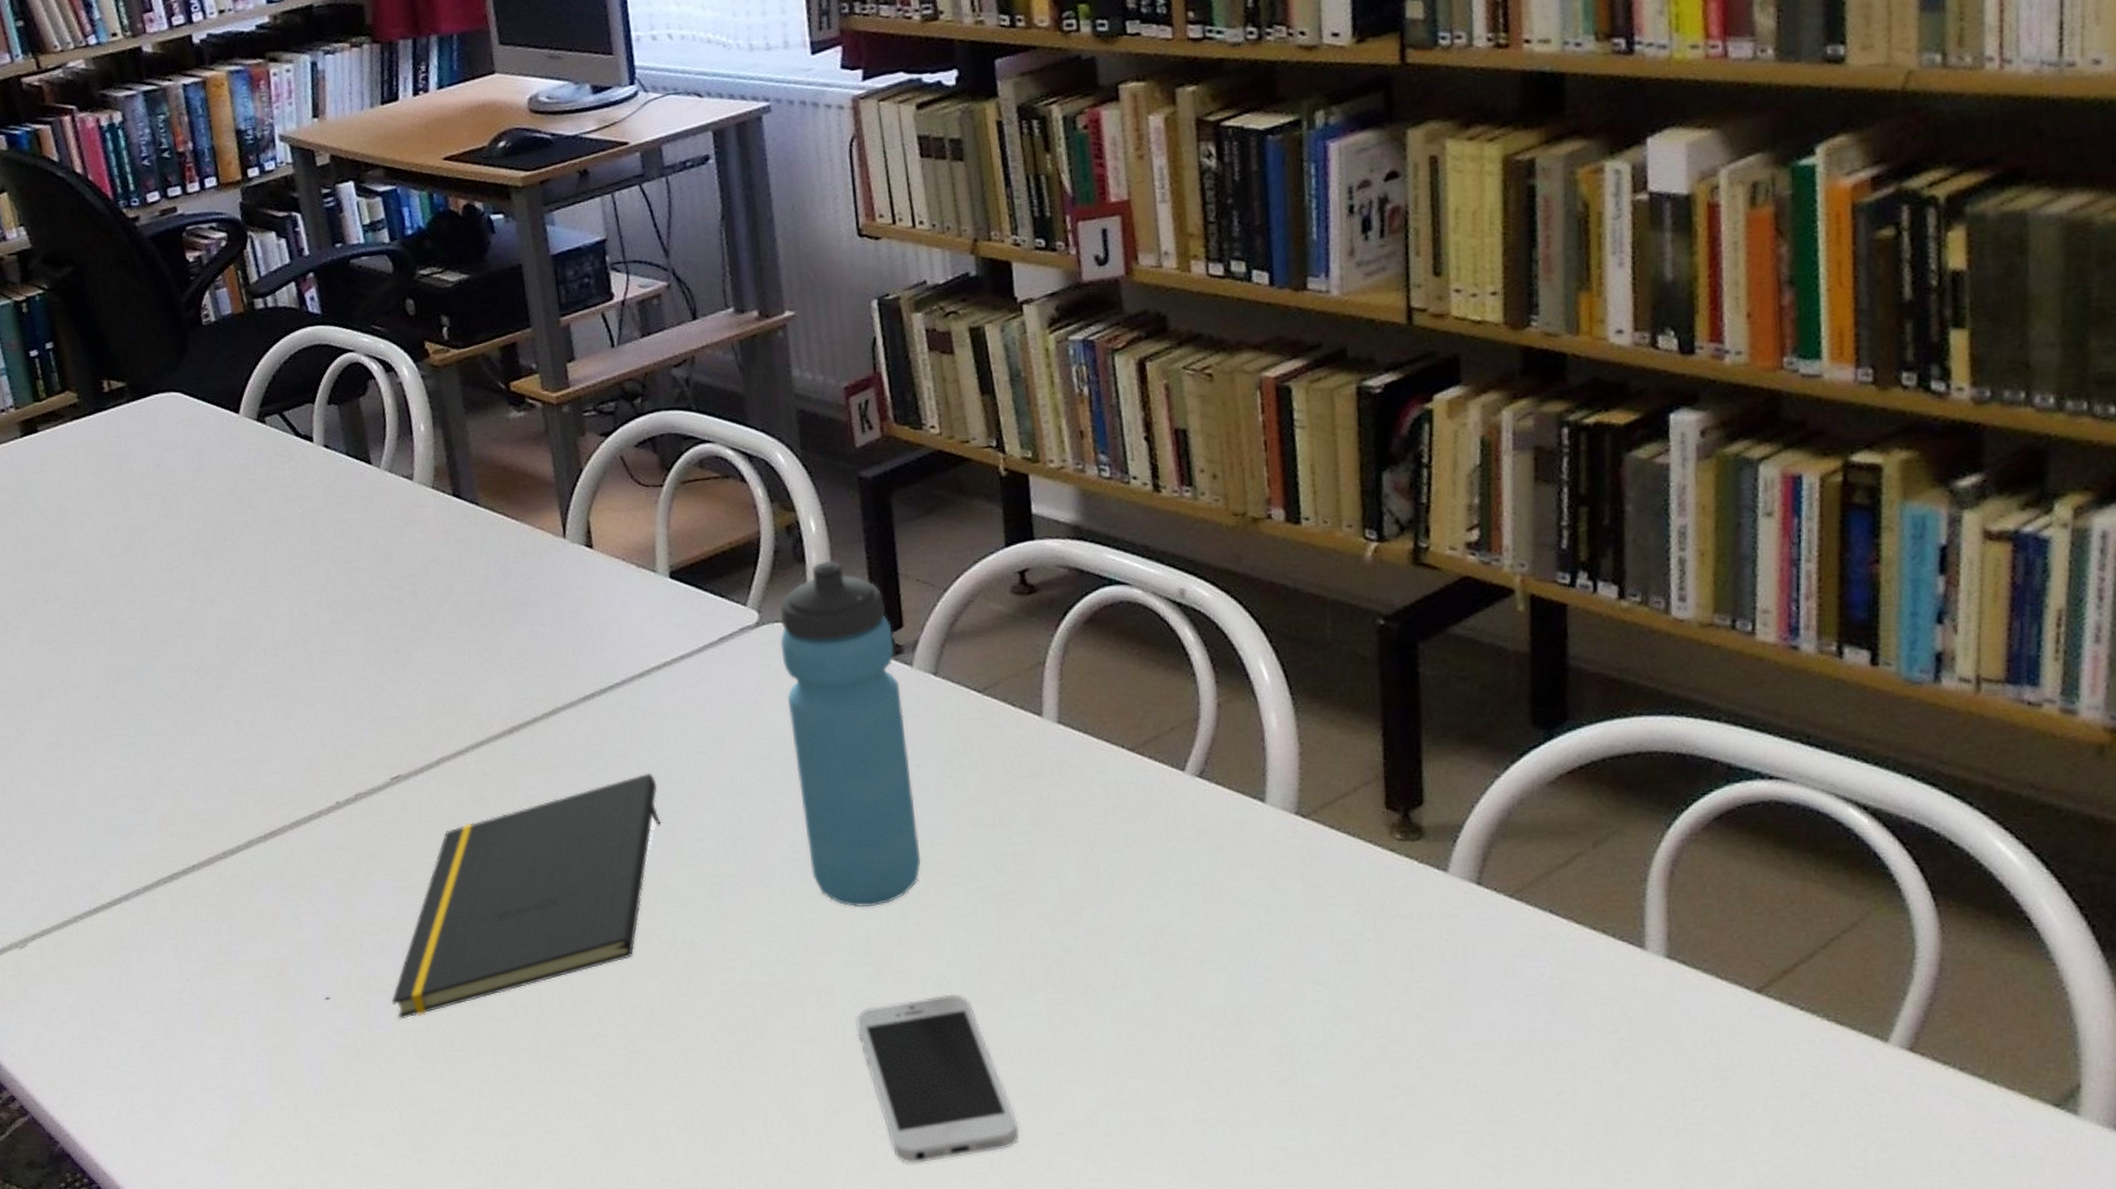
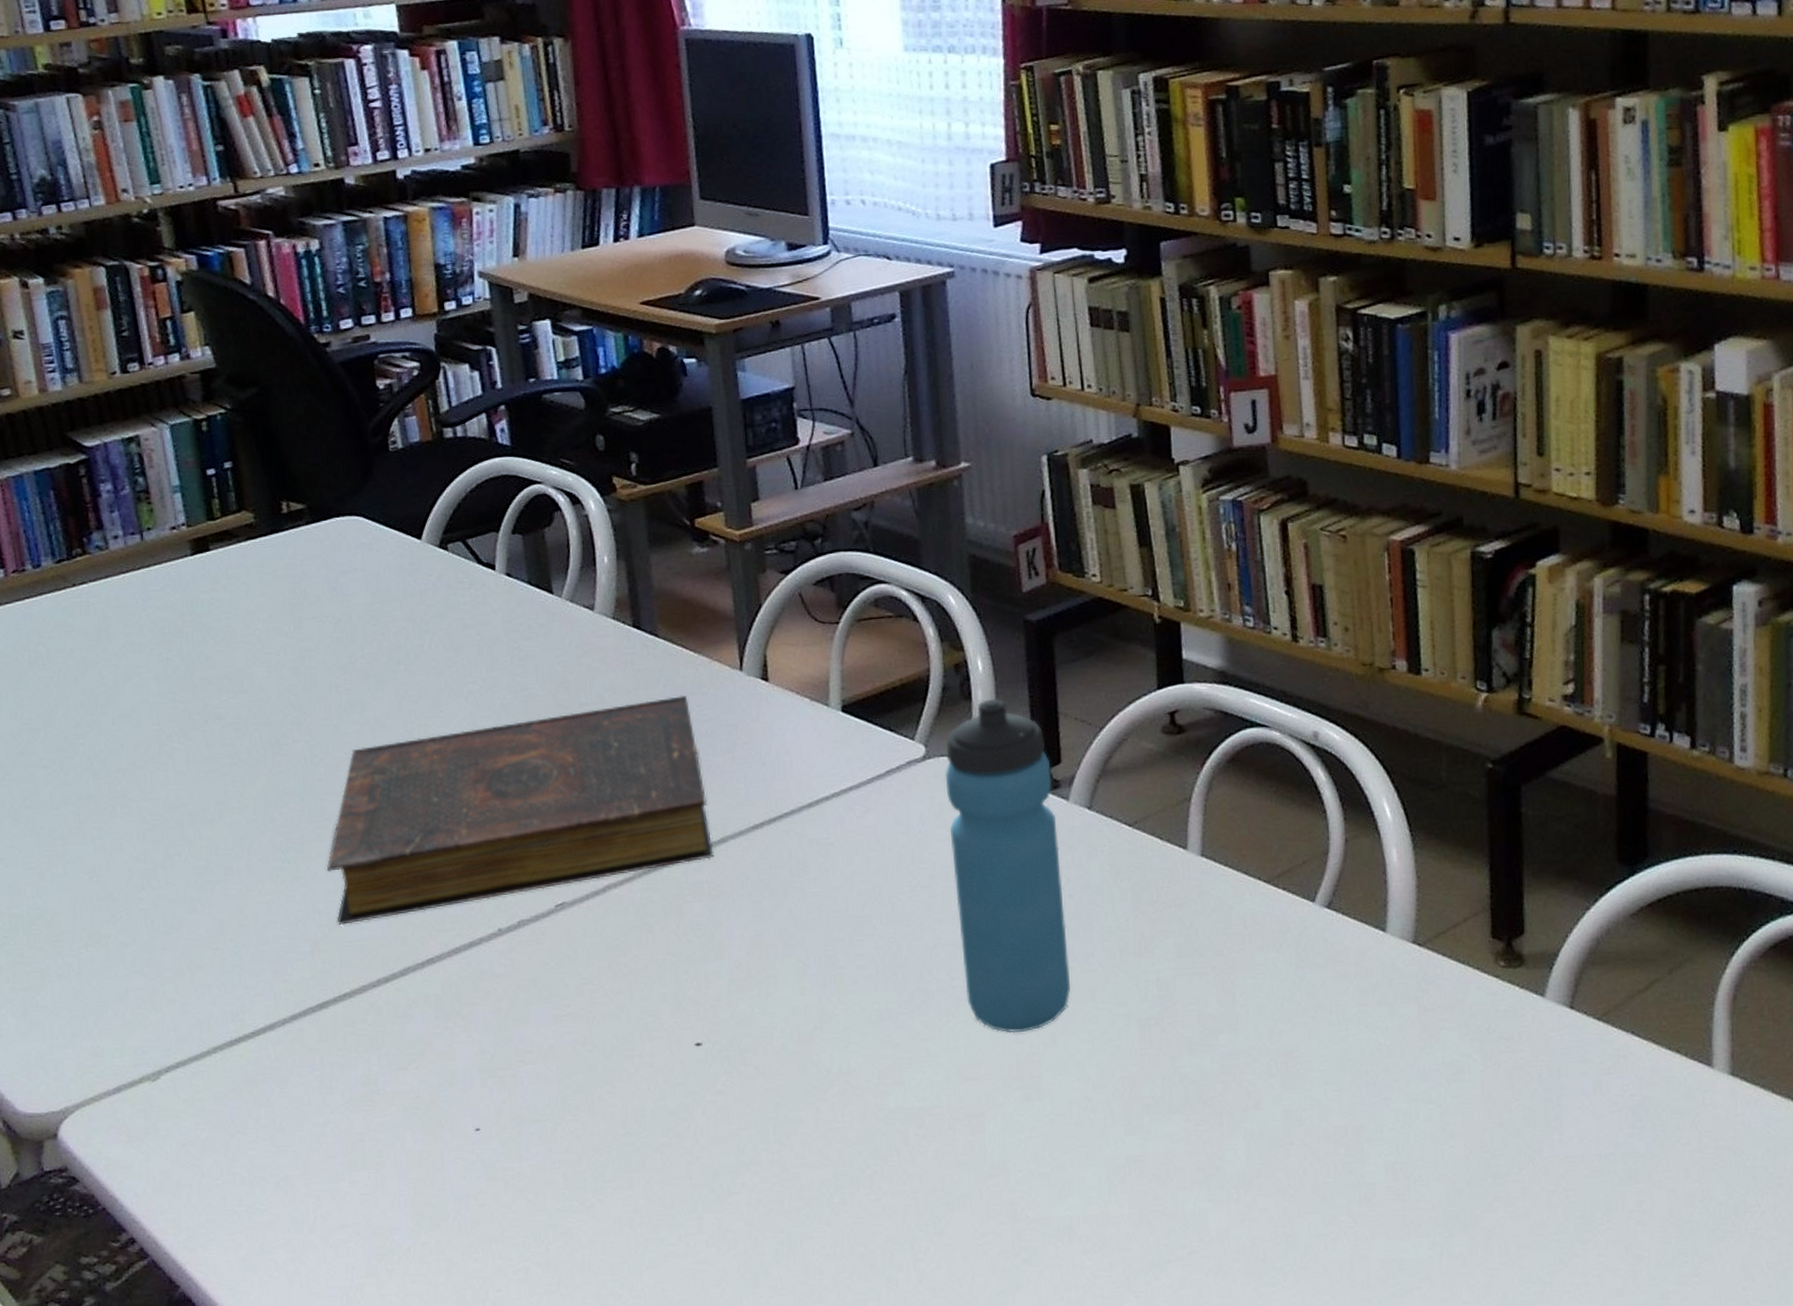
book: none [168,564,546,800] -> present [326,695,714,926]
notepad: present [392,773,661,1019] -> none [544,901,824,1150]
smartphone: present [855,994,1019,1164] -> none [1003,1117,1155,1285]

